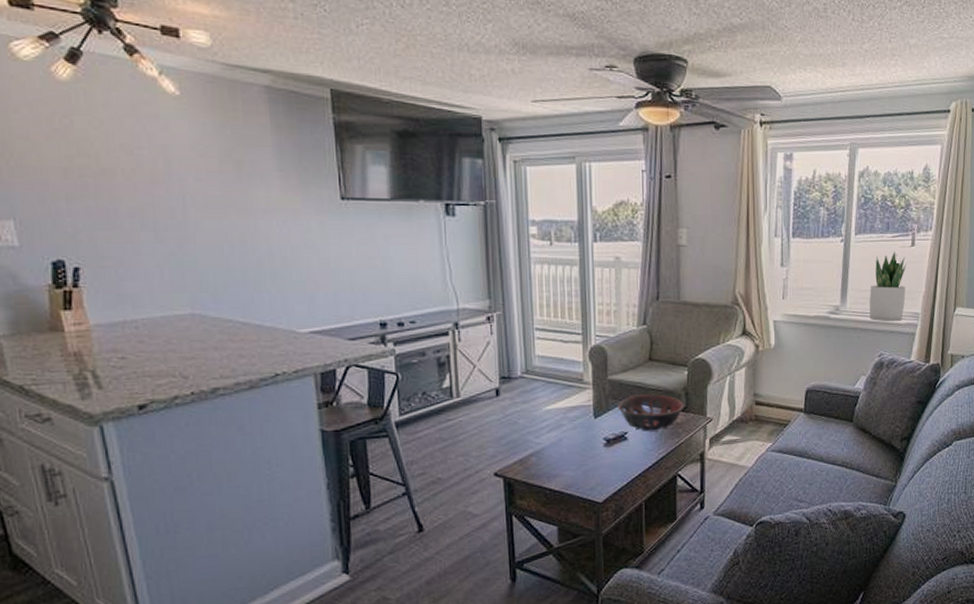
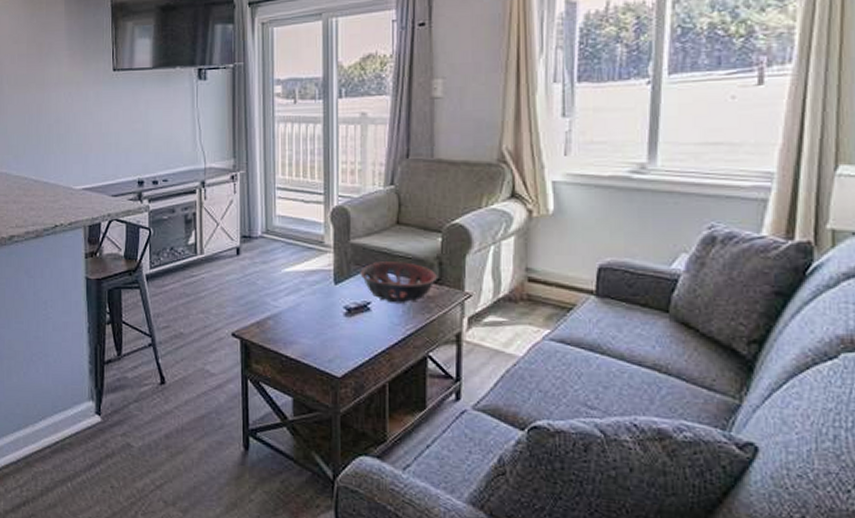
planter: present [870,252,907,322] -> none [692,93,751,184]

